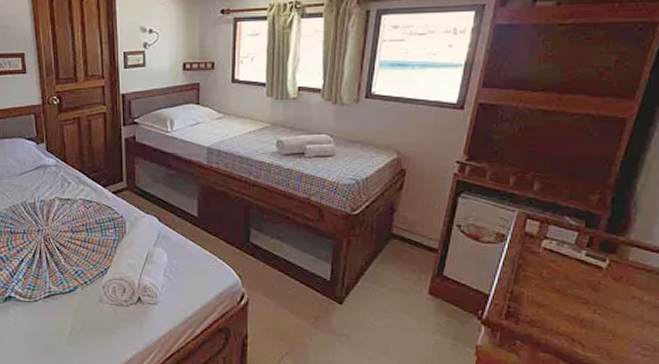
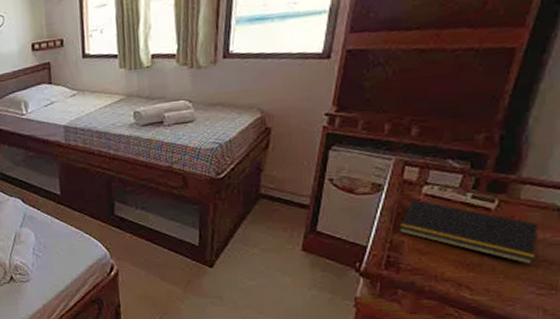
notepad: none [518,252,644,325] -> present [398,199,538,265]

